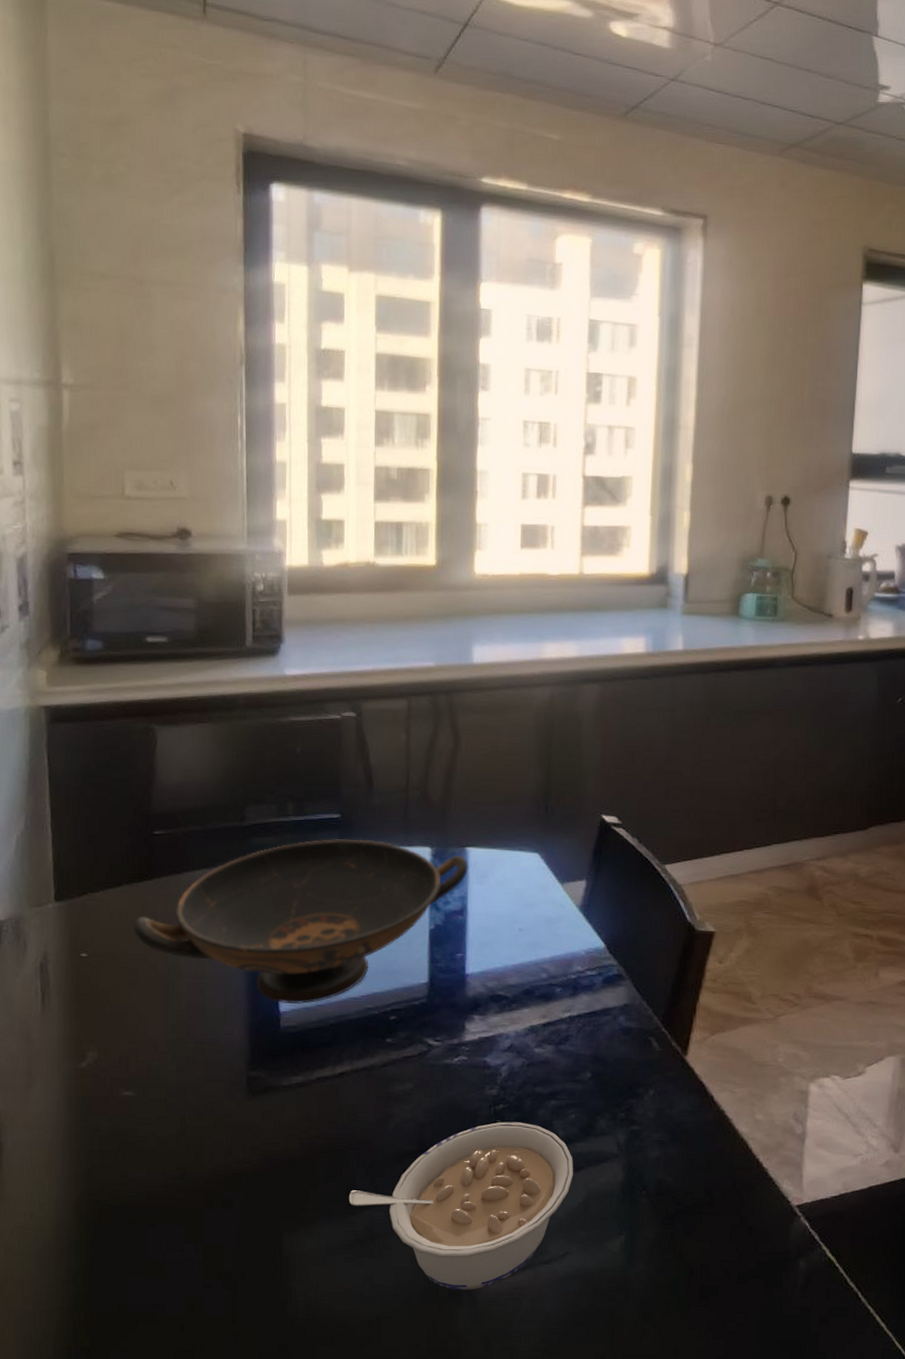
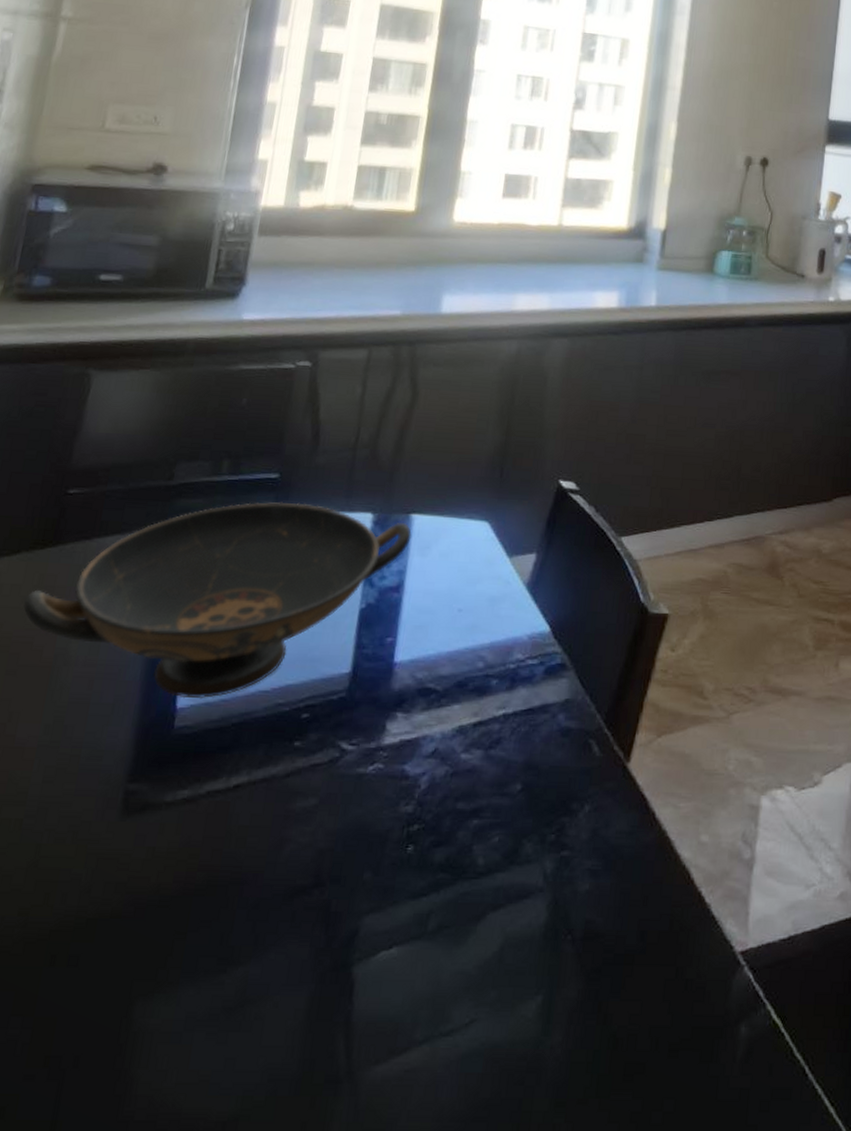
legume: present [348,1122,574,1291] -> none [221,847,492,1076]

